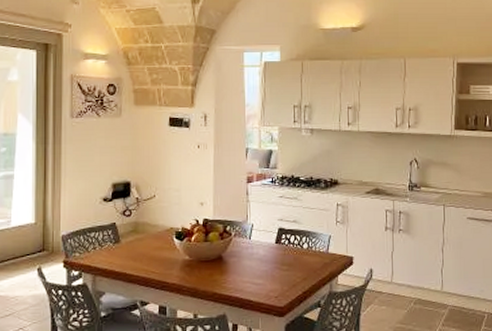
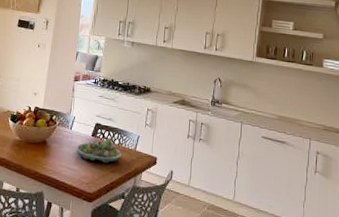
succulent planter: none [257,242,313,272] -> present [75,137,122,163]

